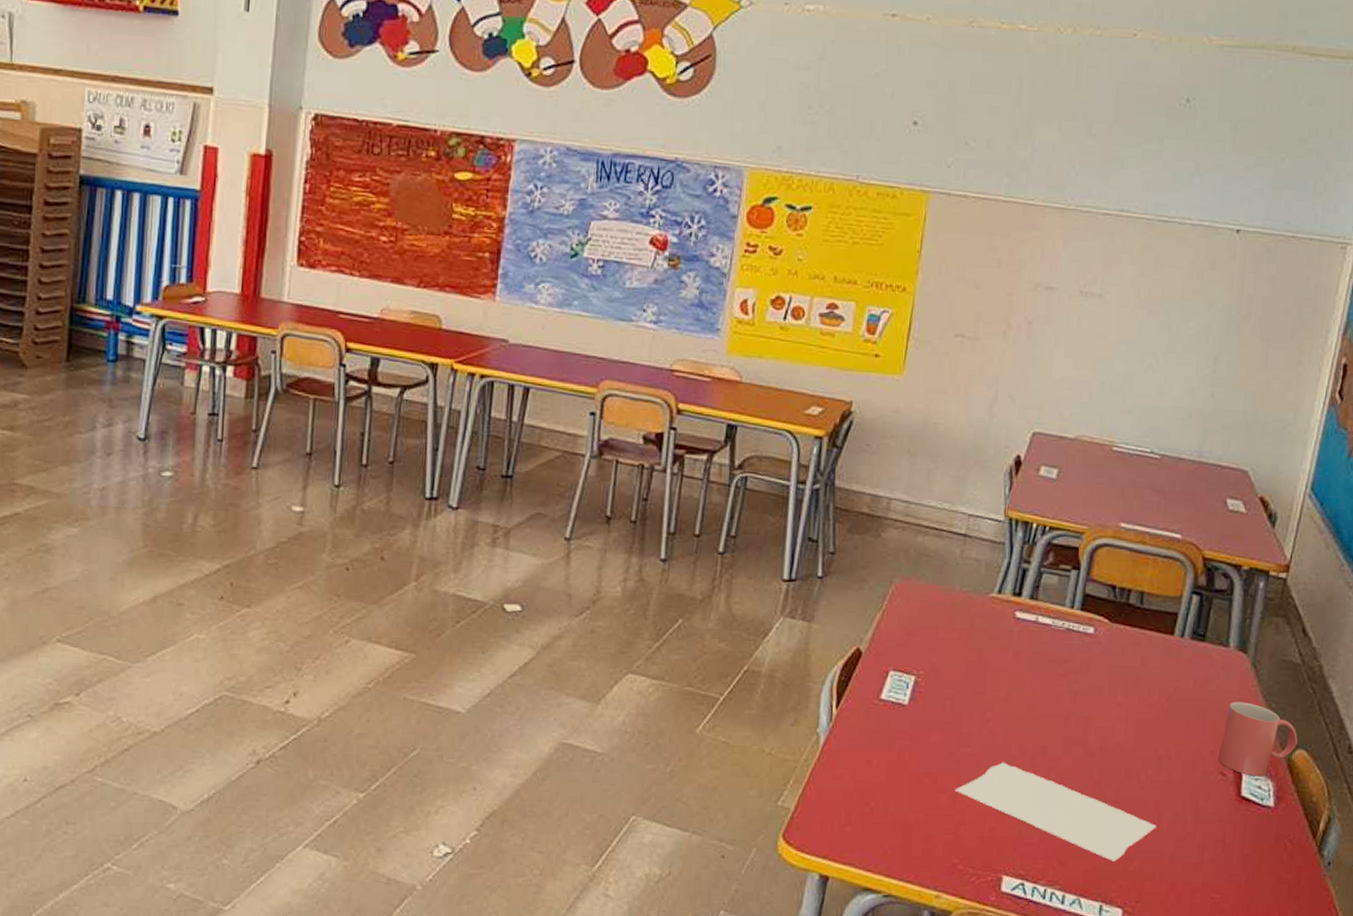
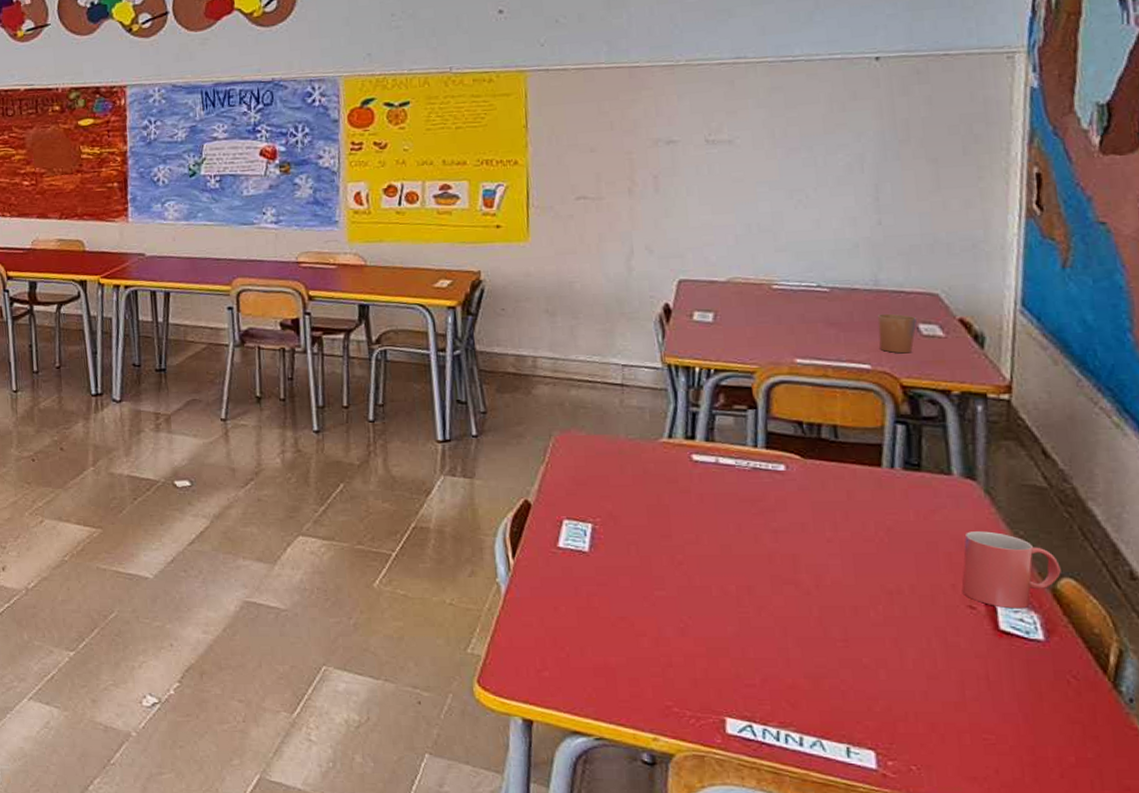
paper sheet: present [955,762,1157,862] -> none [655,604,900,702]
cup: none [1192,485,1227,527] -> present [877,313,918,354]

